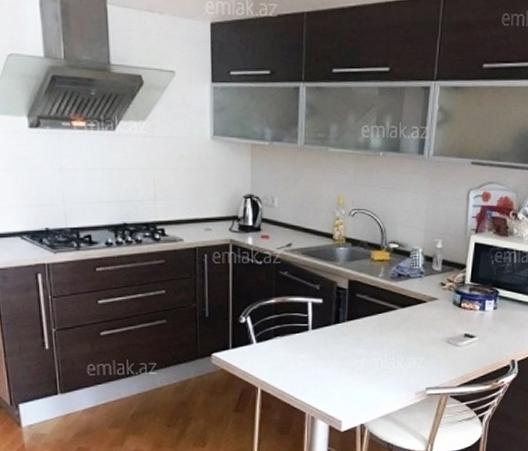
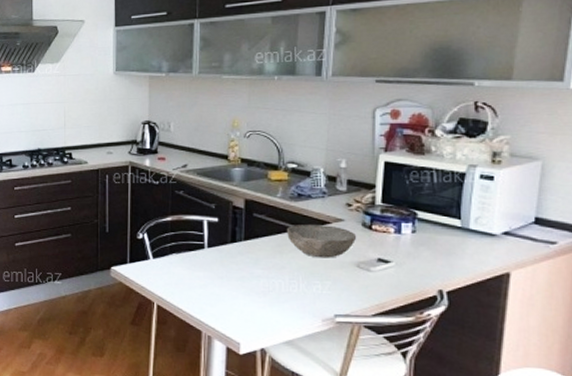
bowl: none [387,303,448,336] -> present [287,223,357,258]

